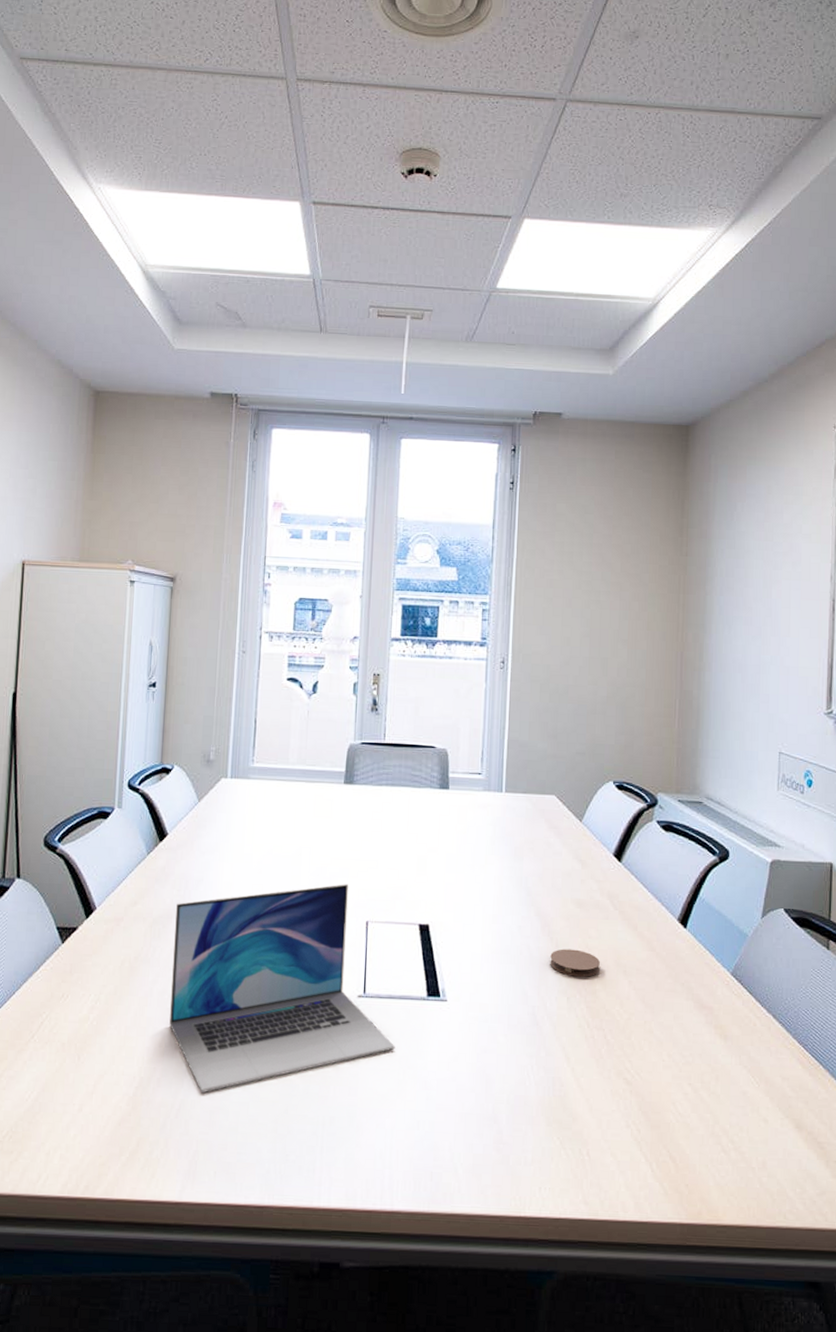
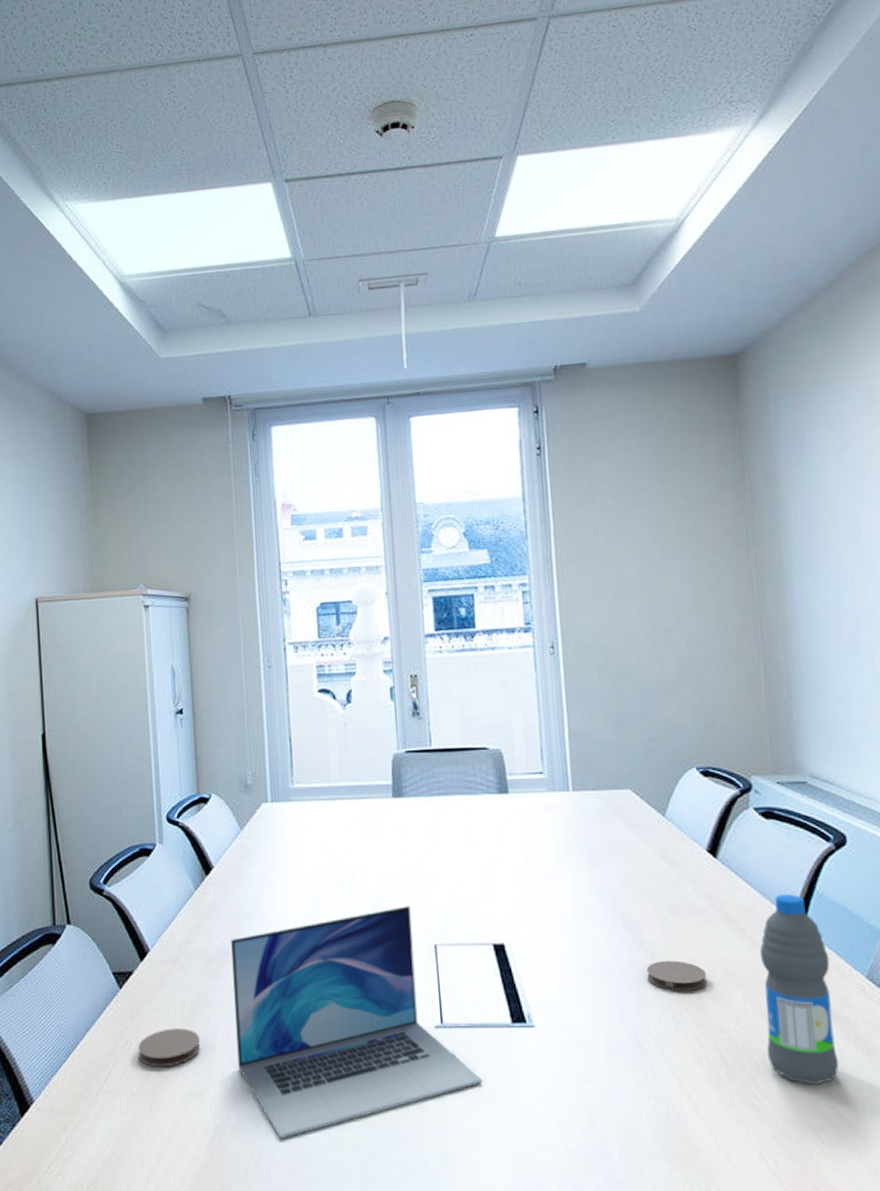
coaster: none [73,984,135,1021] -> present [138,1028,200,1068]
water bottle: none [642,897,703,1064] -> present [760,893,839,1084]

